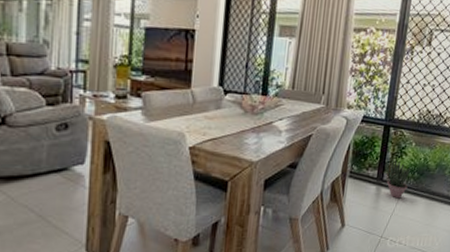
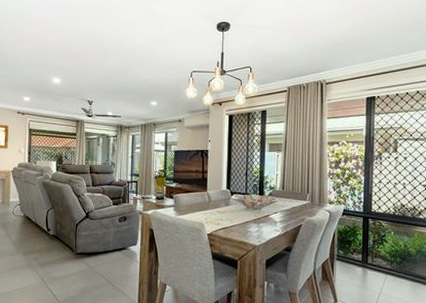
potted plant: present [385,159,412,199] -> none [368,245,394,280]

